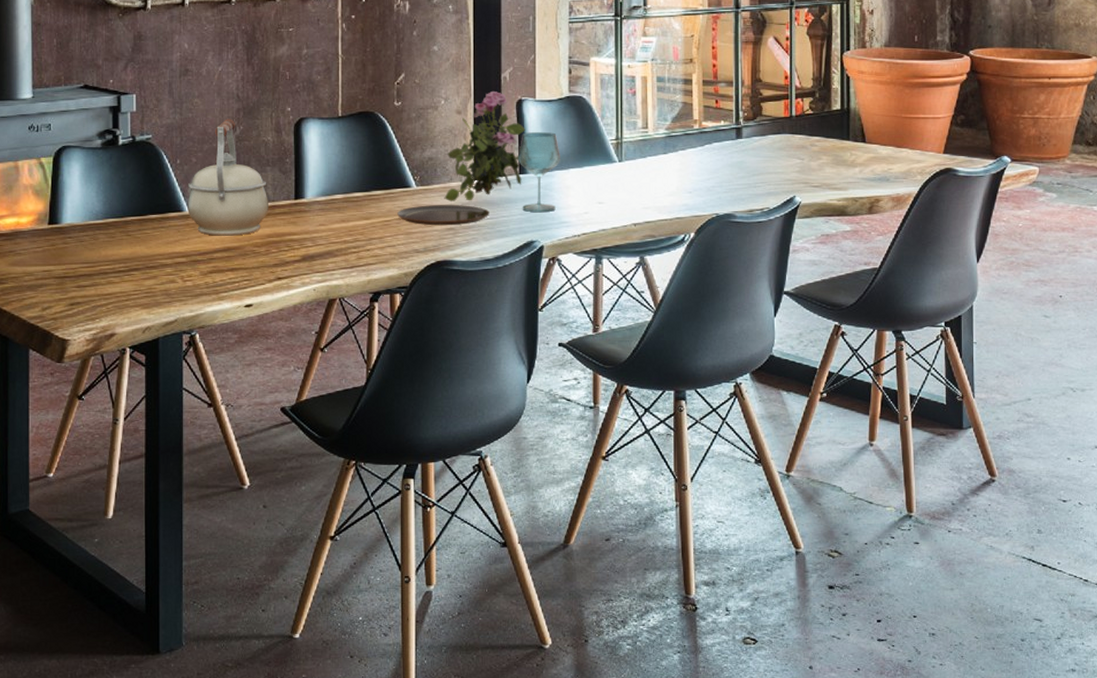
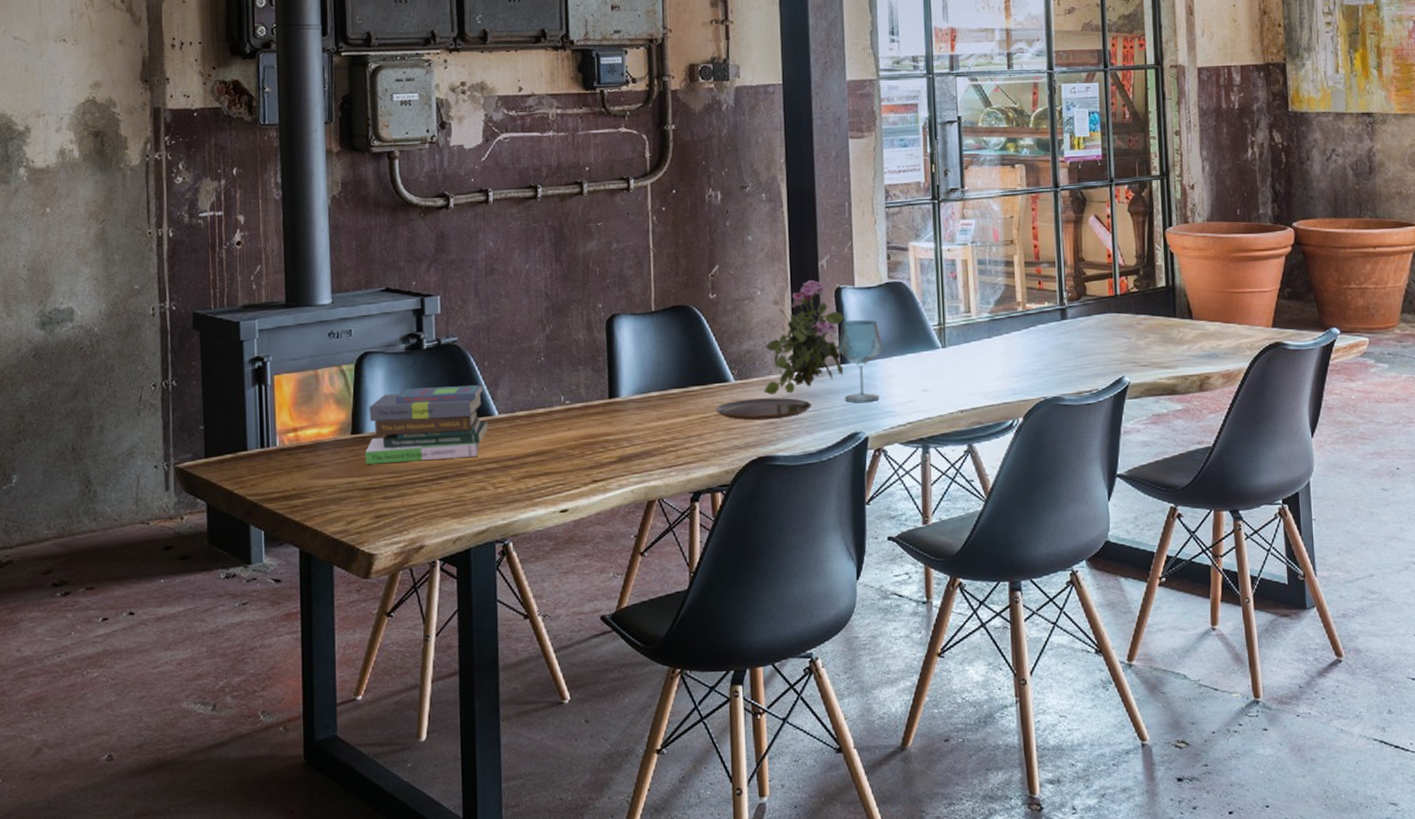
books: none [61,181,178,254] -> present [365,384,488,465]
kettle: present [187,119,268,236] -> none [497,318,582,440]

